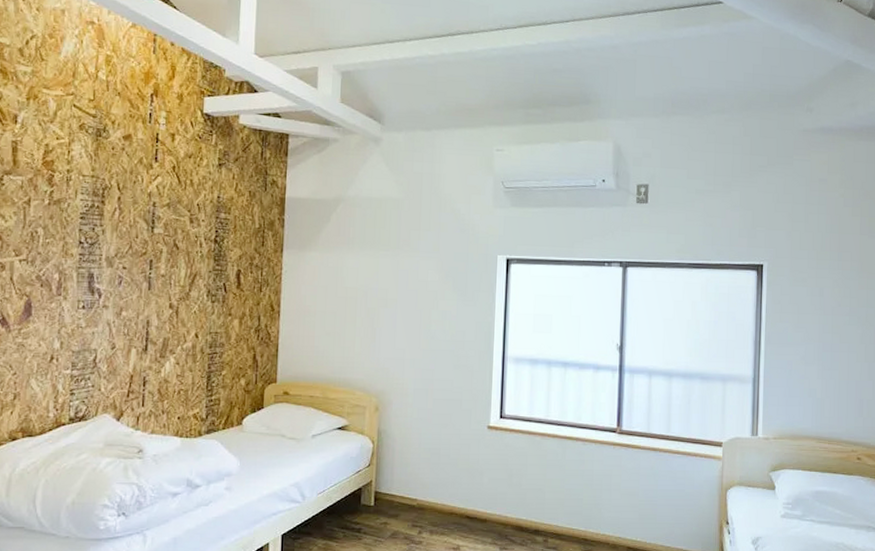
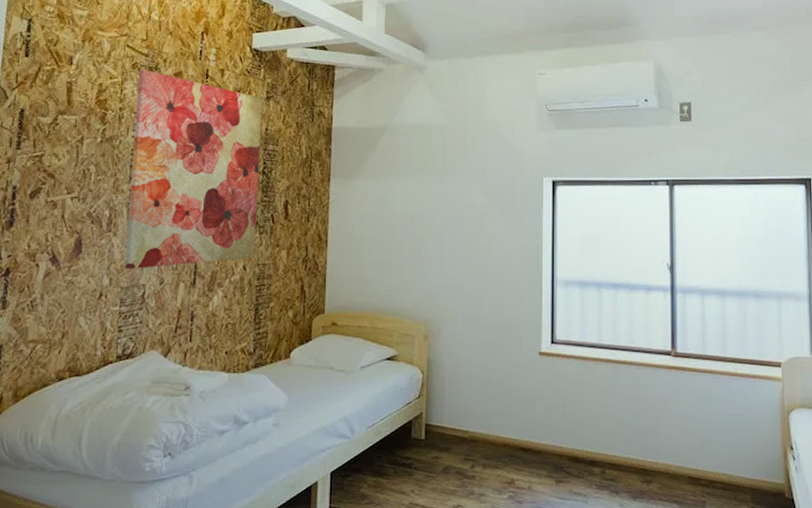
wall art: none [76,130,214,333] -> present [125,69,262,269]

